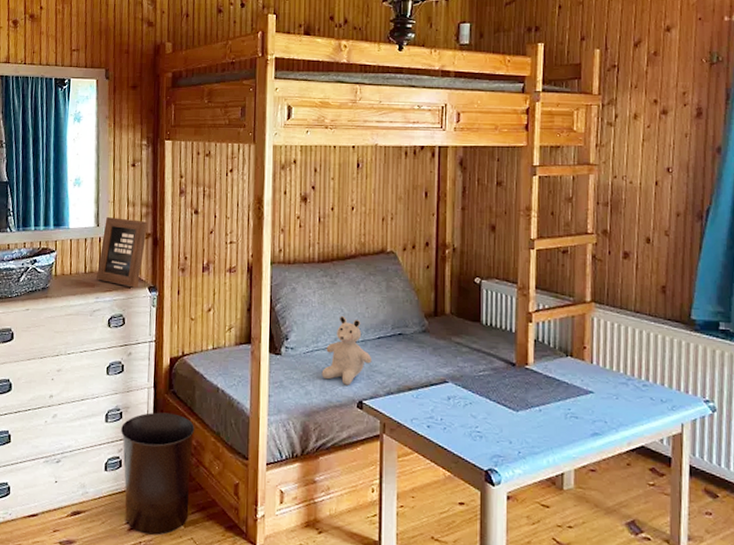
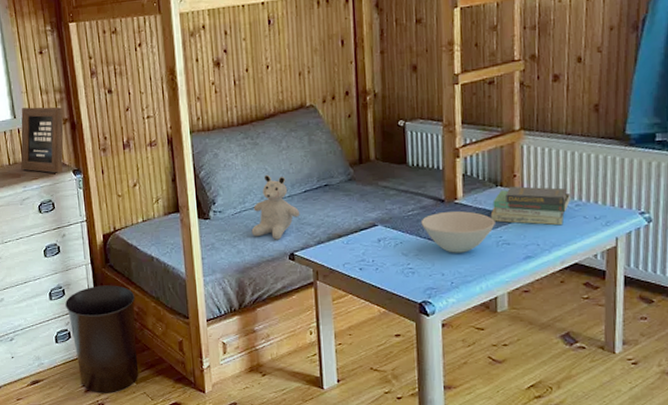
bowl: none [491,376,564,422] -> present [420,211,495,253]
books: none [560,357,638,405] -> present [490,186,570,226]

